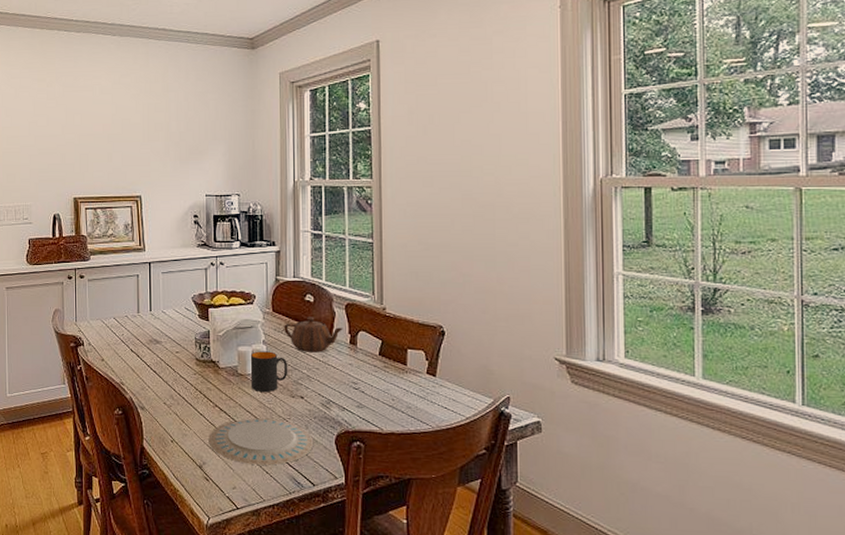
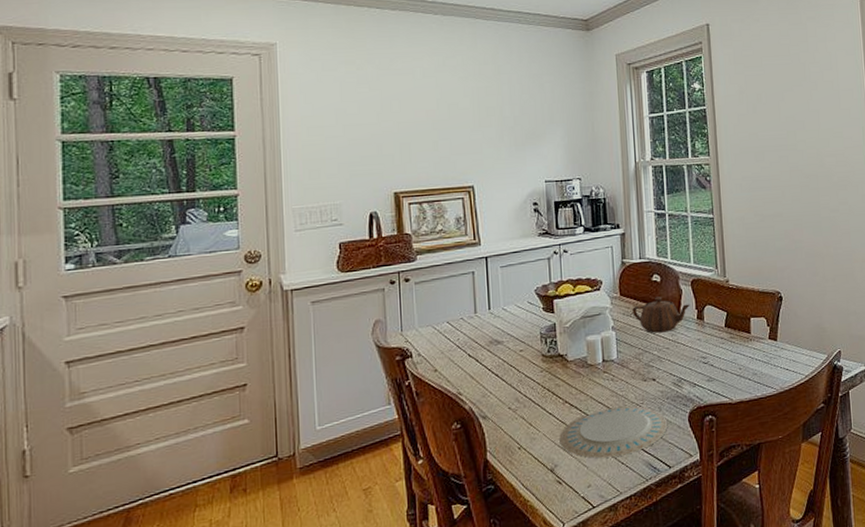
mug: present [250,351,288,392] -> none [599,337,639,380]

